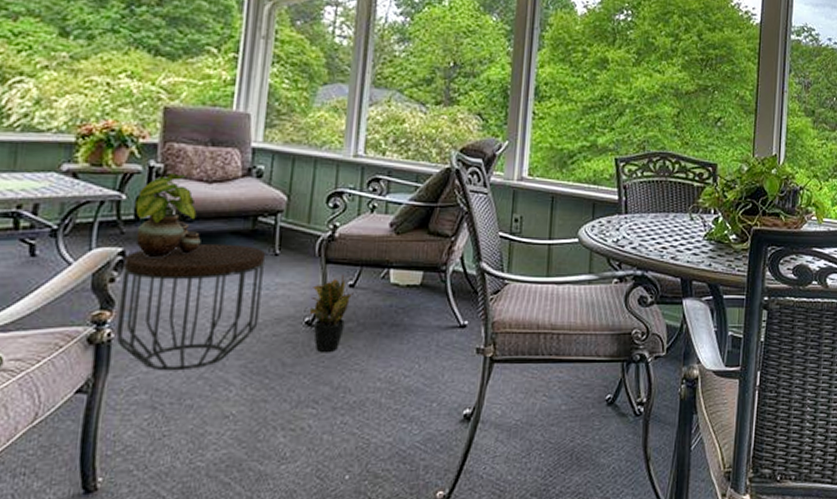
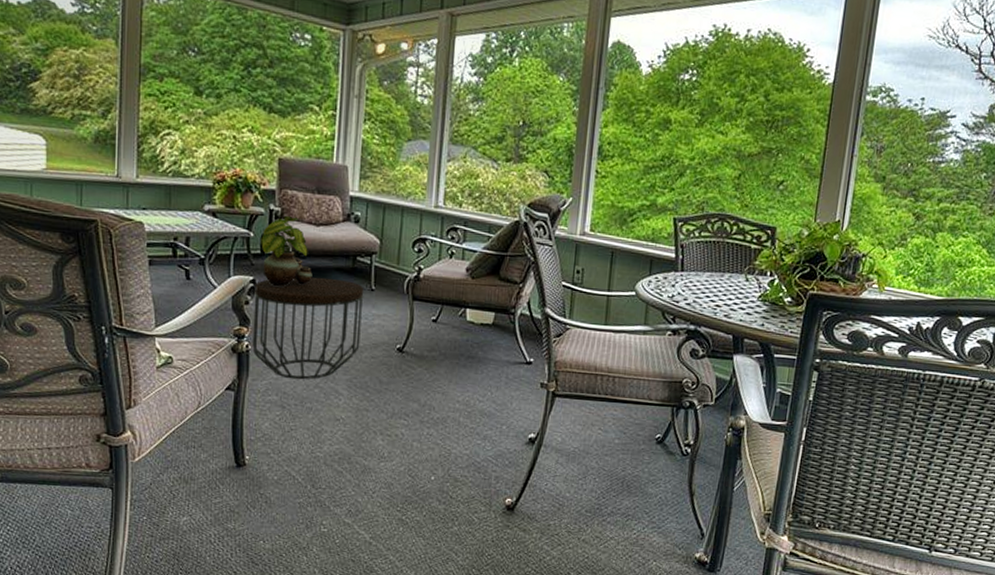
potted plant: present [309,274,354,353] -> none [400,310,436,376]

